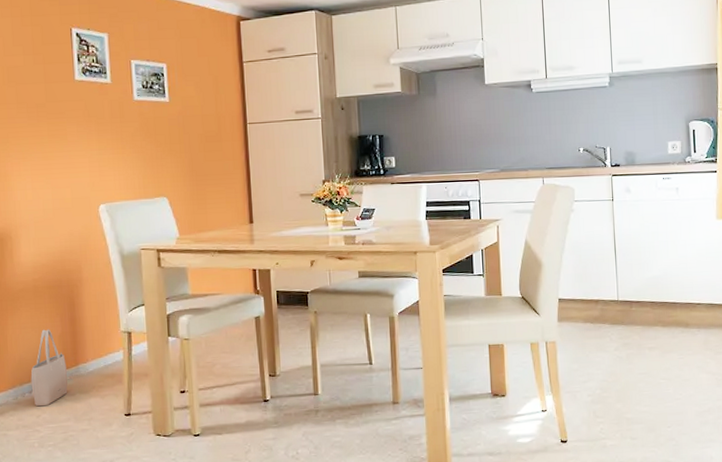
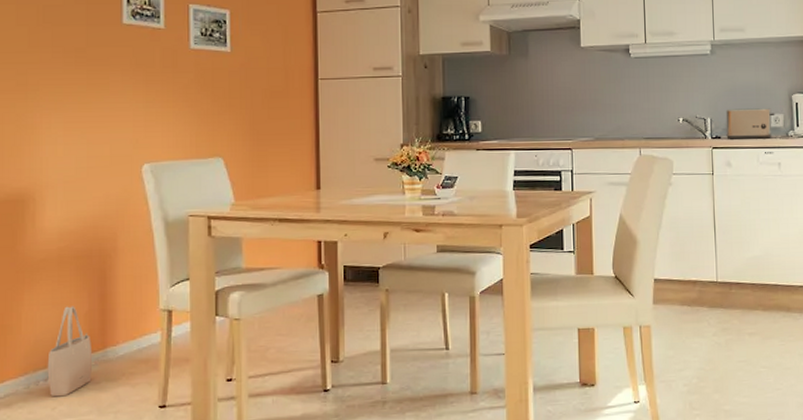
toaster: none [624,136,673,168] -> present [725,108,775,141]

